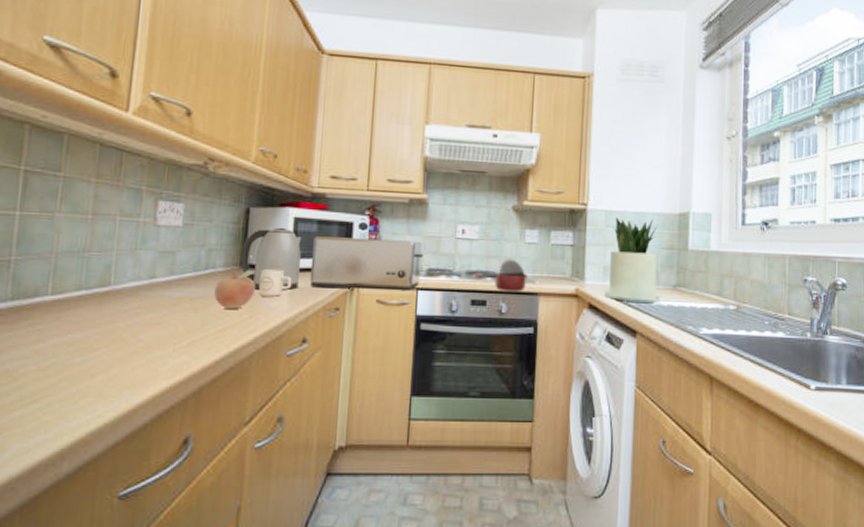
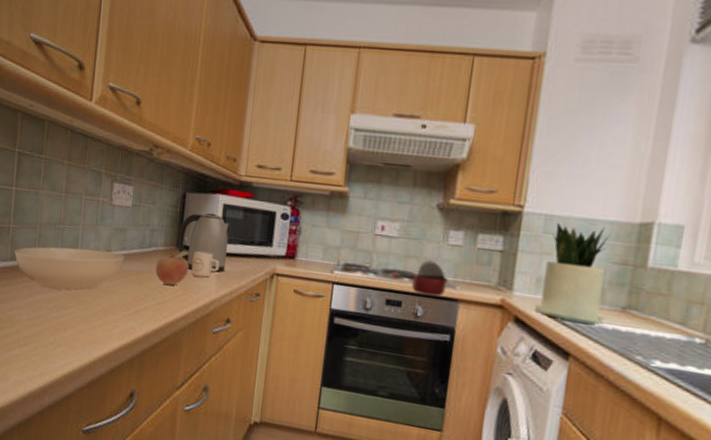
bowl: none [16,277,174,329] -> present [13,246,125,290]
toaster: present [309,236,423,292] -> none [234,223,341,285]

